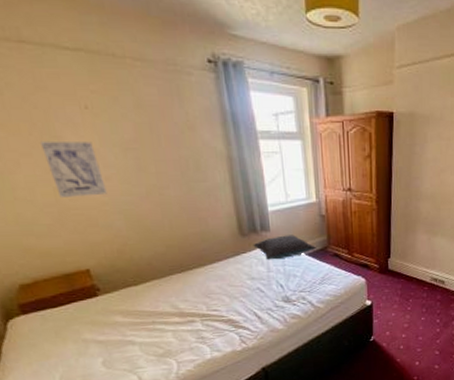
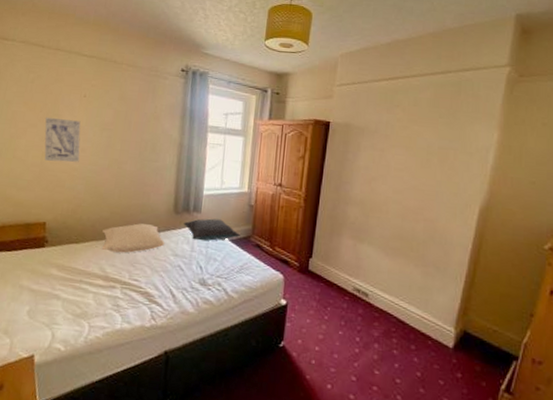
pillow: none [162,252,238,288] -> present [102,223,165,254]

